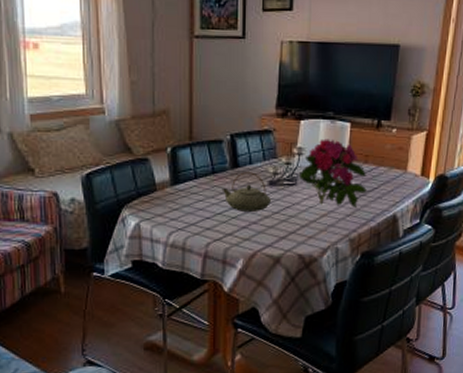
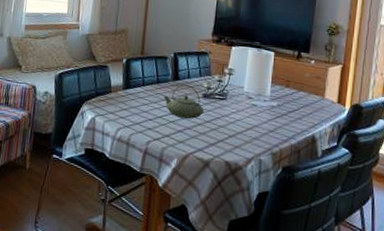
flower: present [298,139,368,209] -> none [228,63,289,126]

